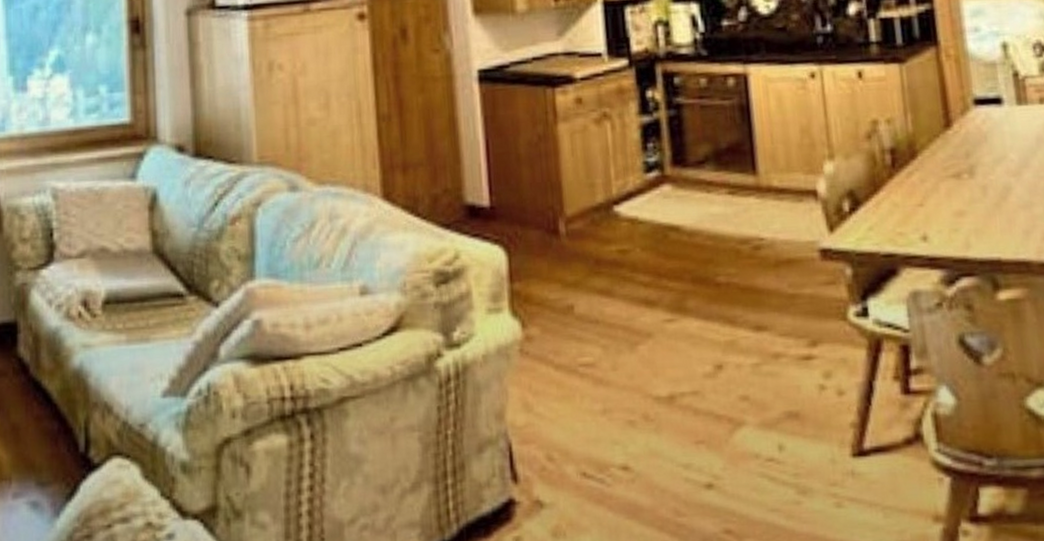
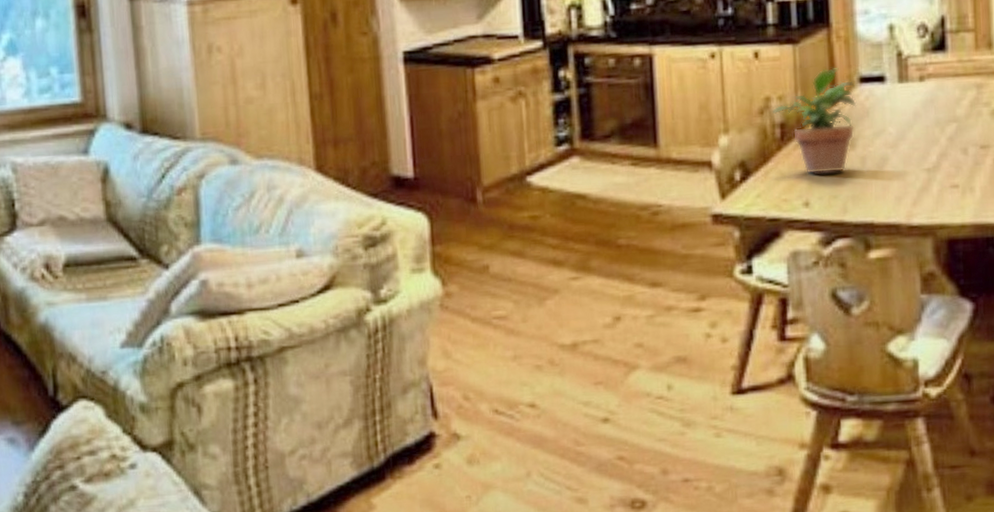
potted plant: none [880,88,973,205] -> present [771,67,857,175]

